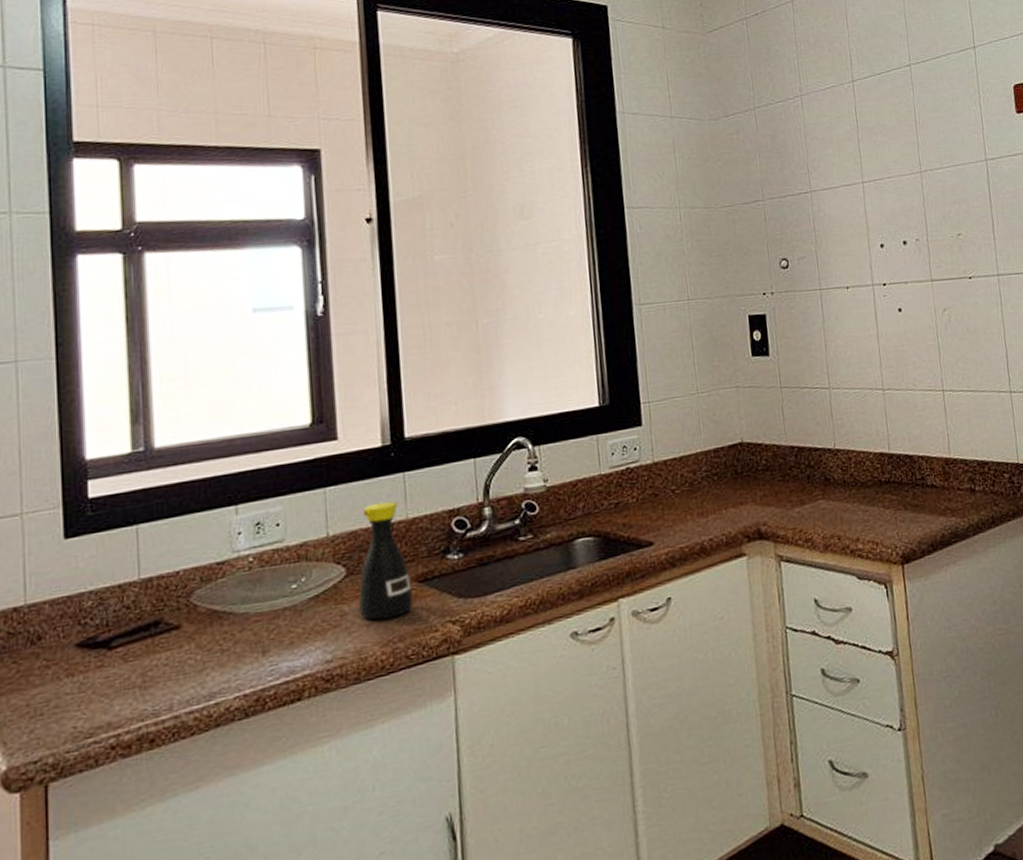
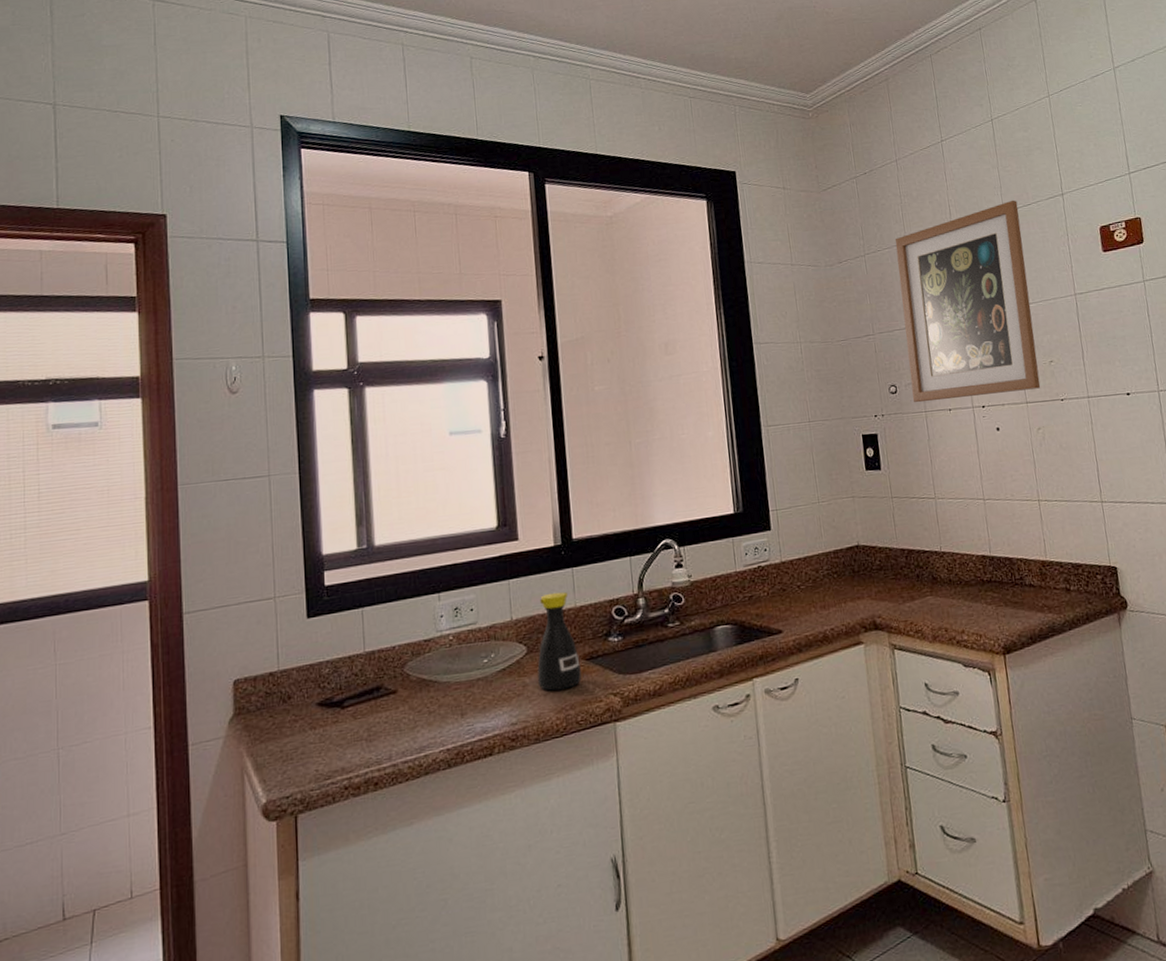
wall art: none [789,51,947,280] -> present [894,200,1041,403]

